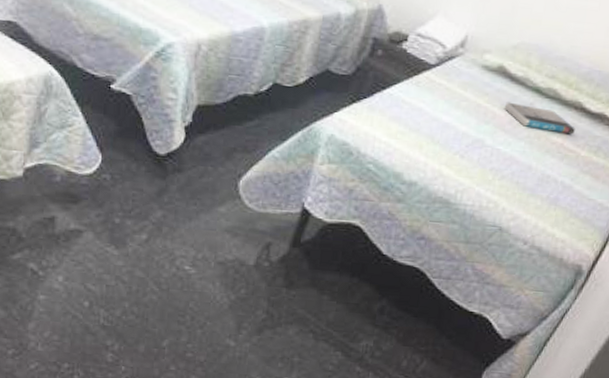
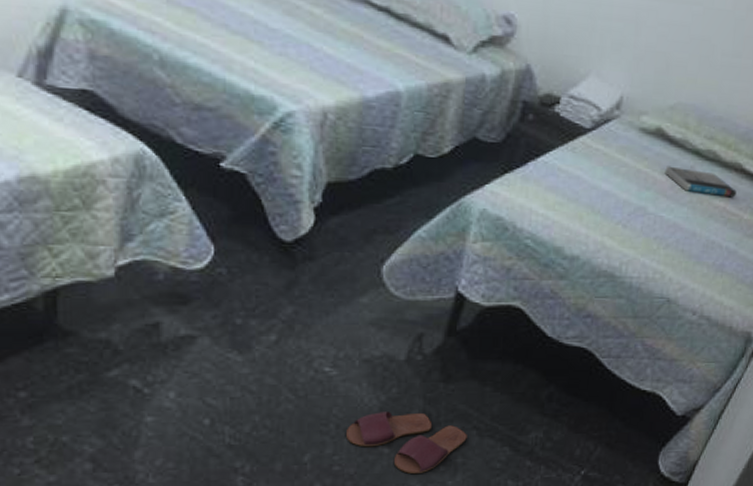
slippers: none [199,309,304,368] -> present [346,411,467,475]

